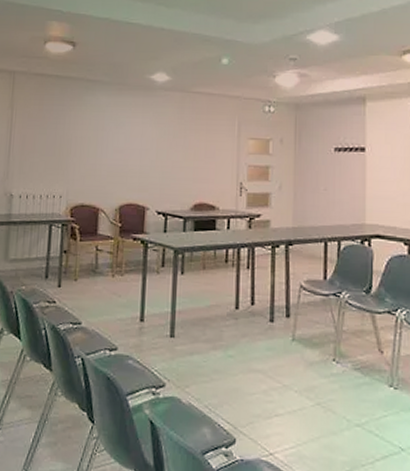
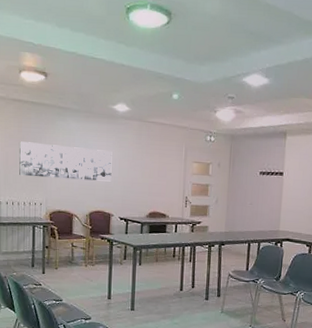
wall art: none [37,122,149,166] -> present [19,141,112,182]

